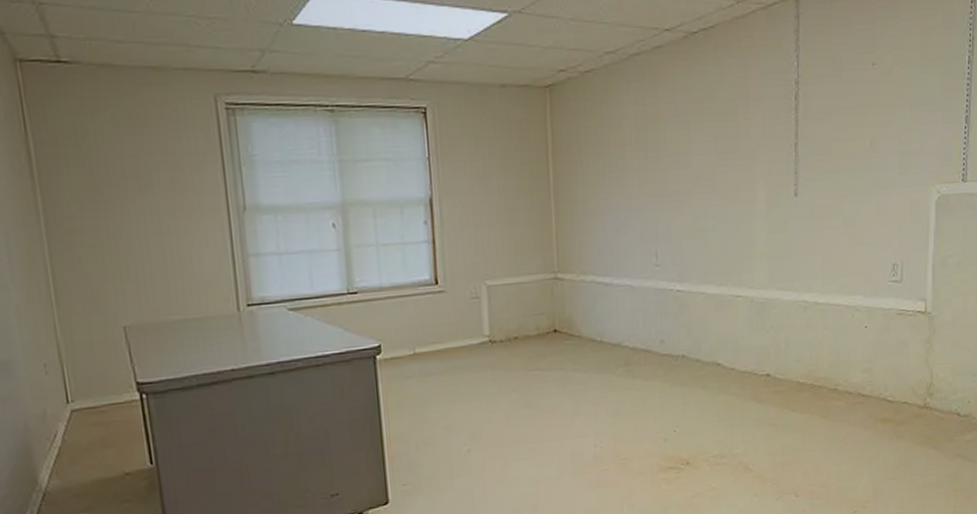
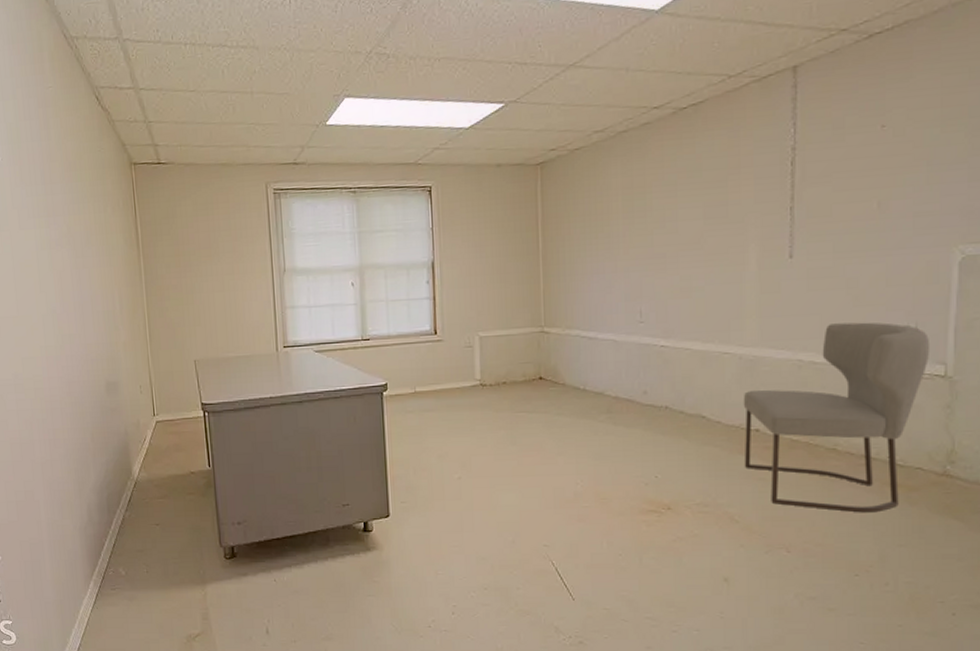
chair: none [754,261,914,451] -> present [743,322,931,513]

